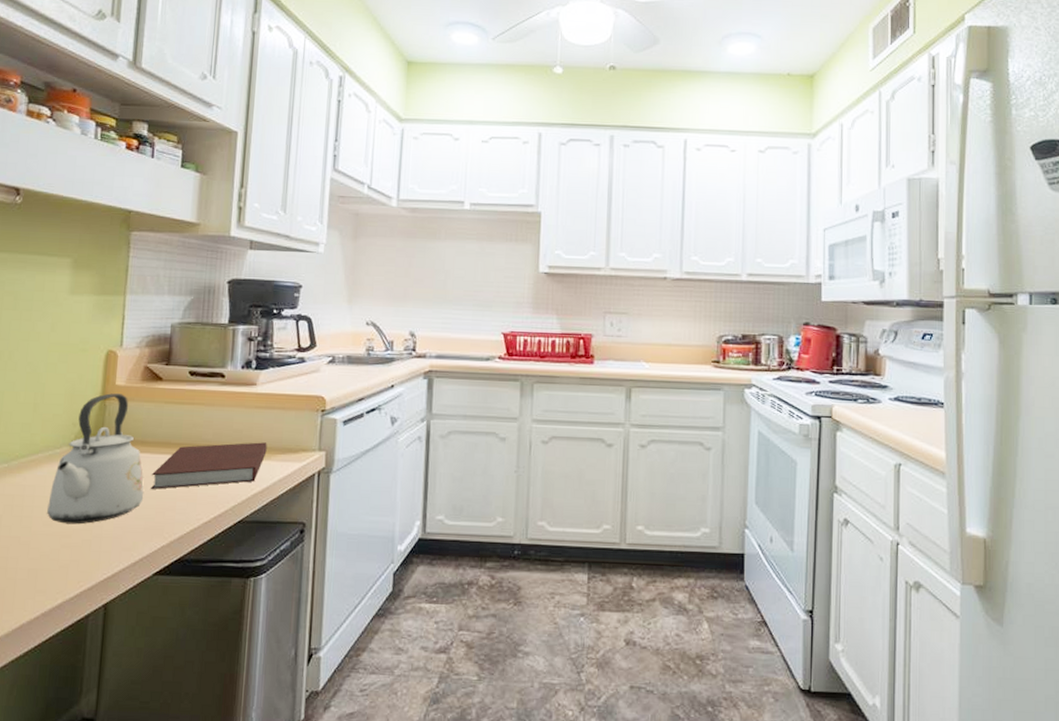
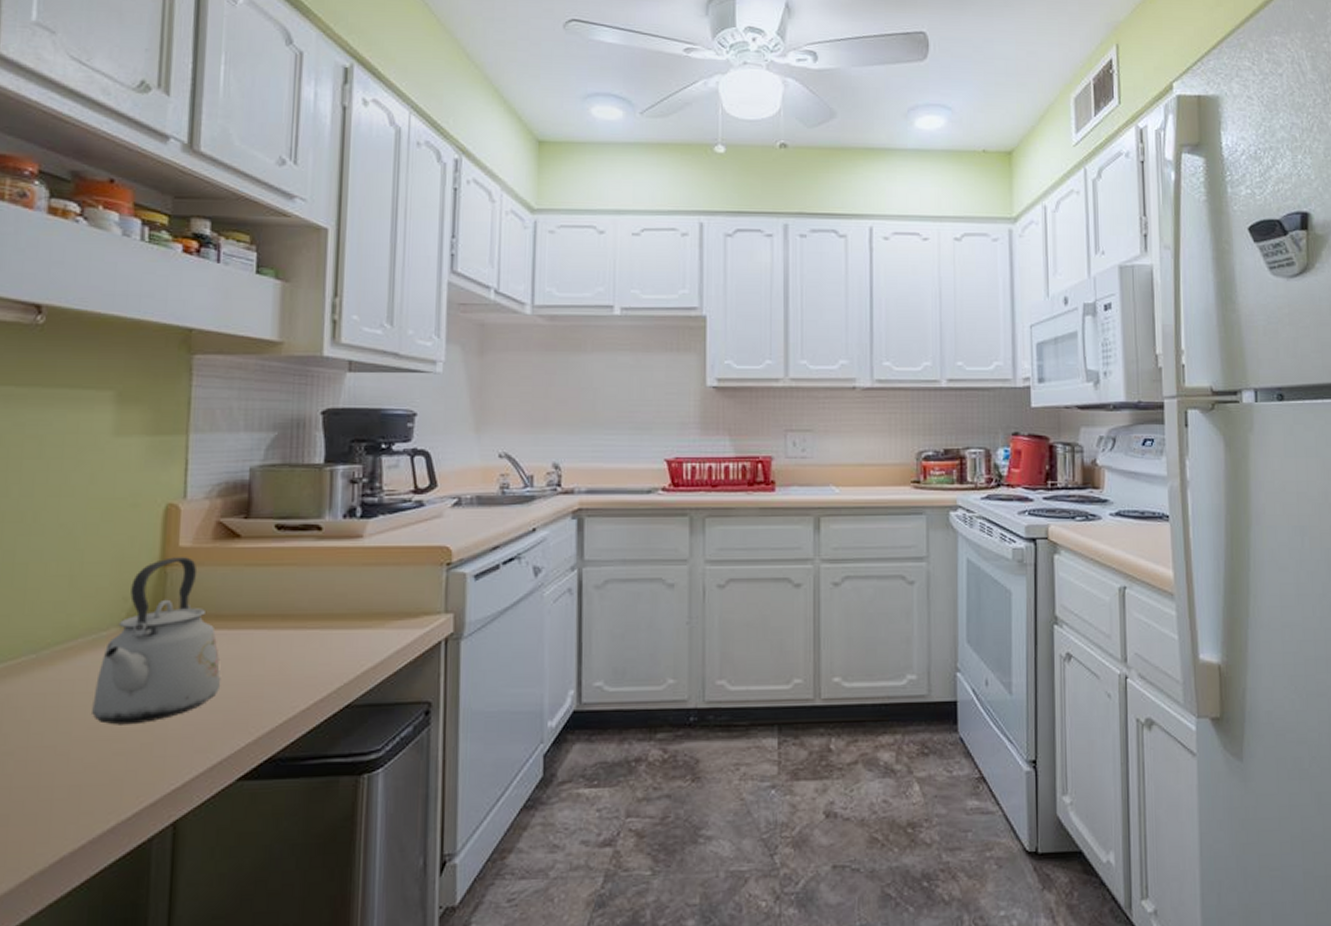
notebook: present [151,442,267,489] -> none [230,607,379,673]

